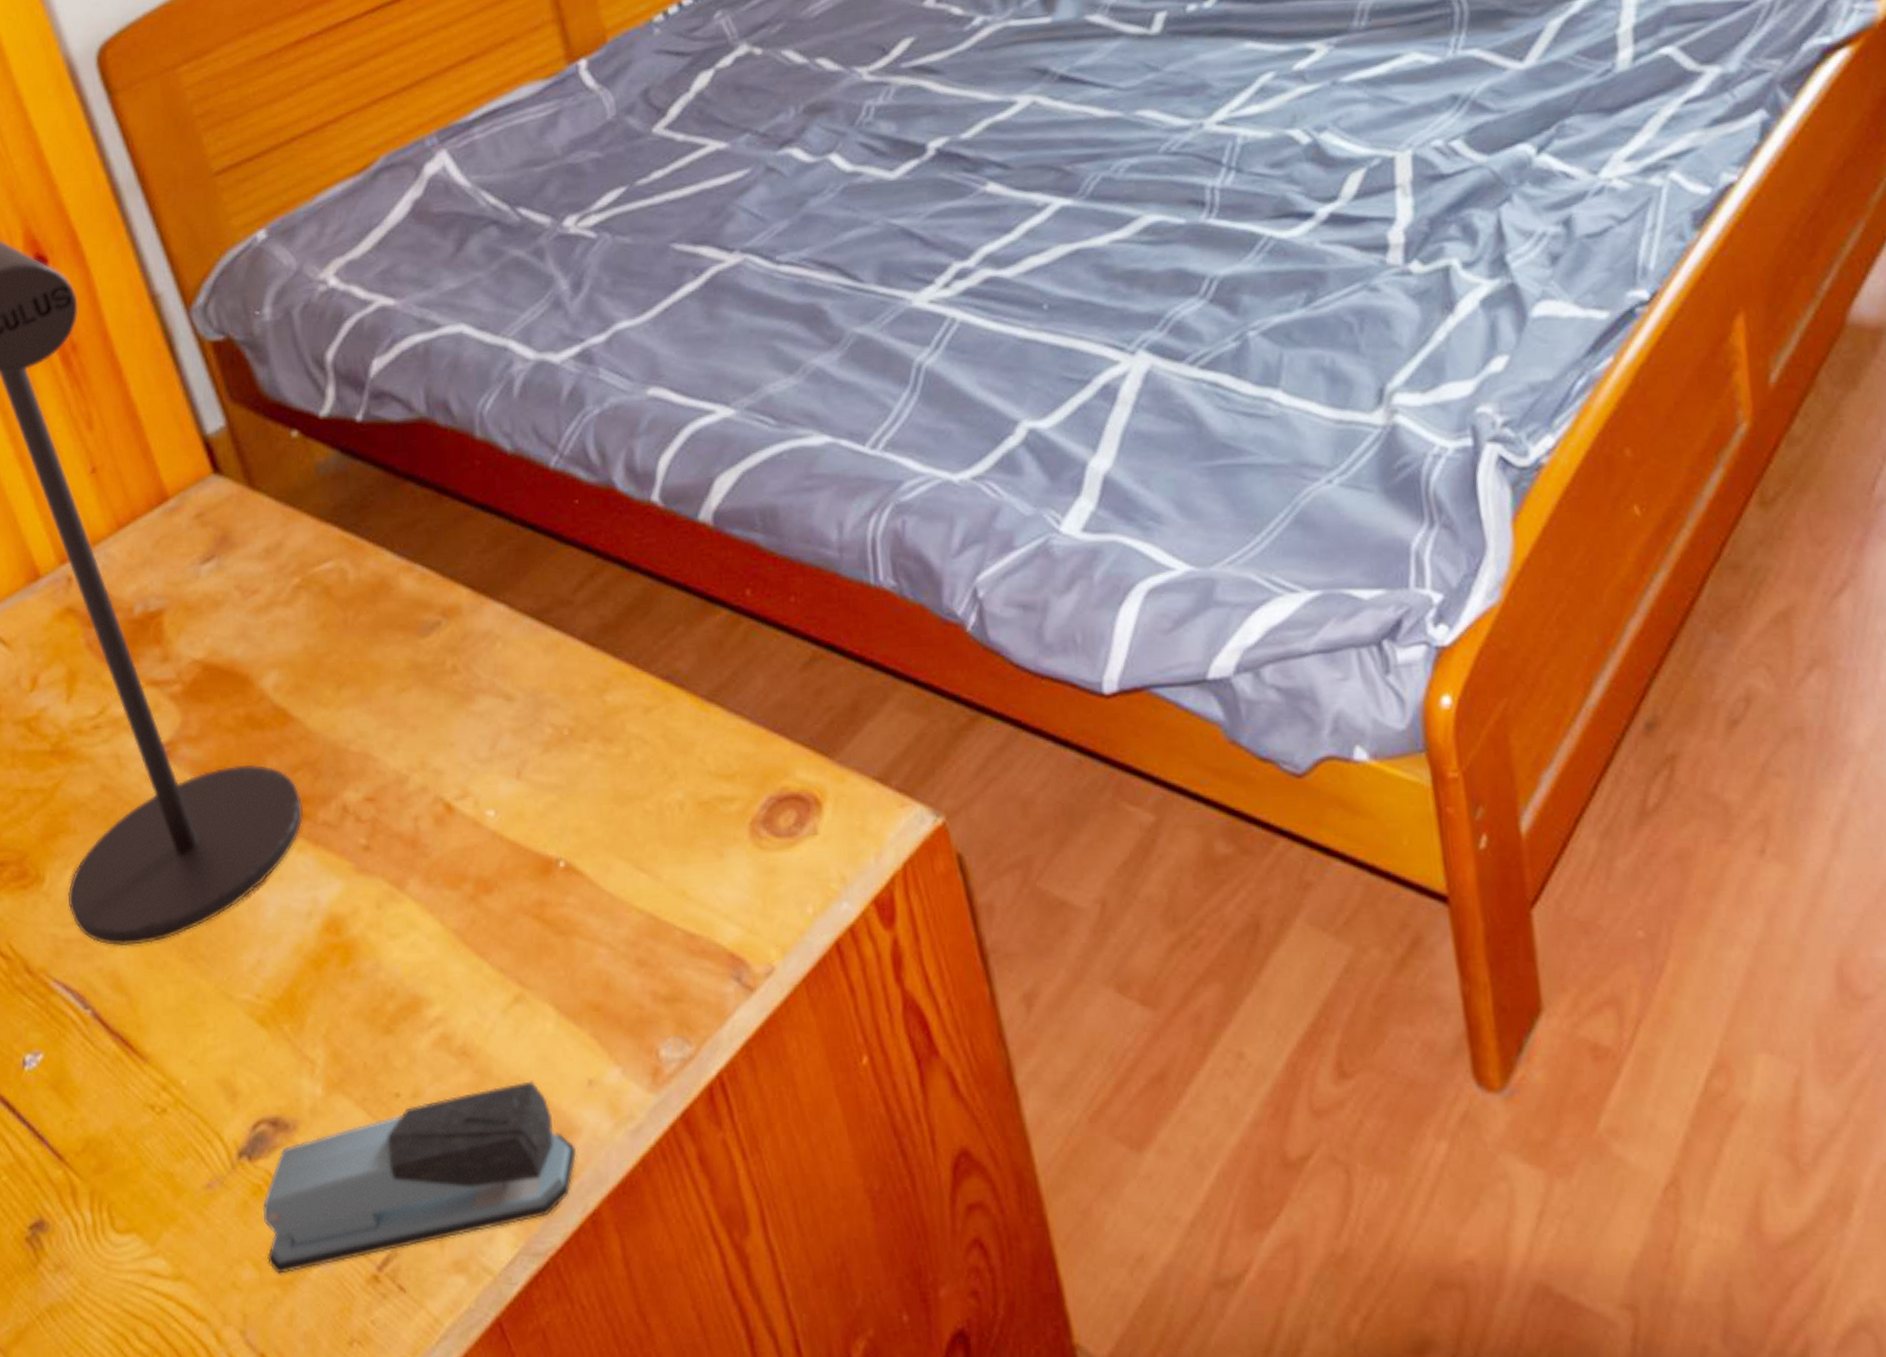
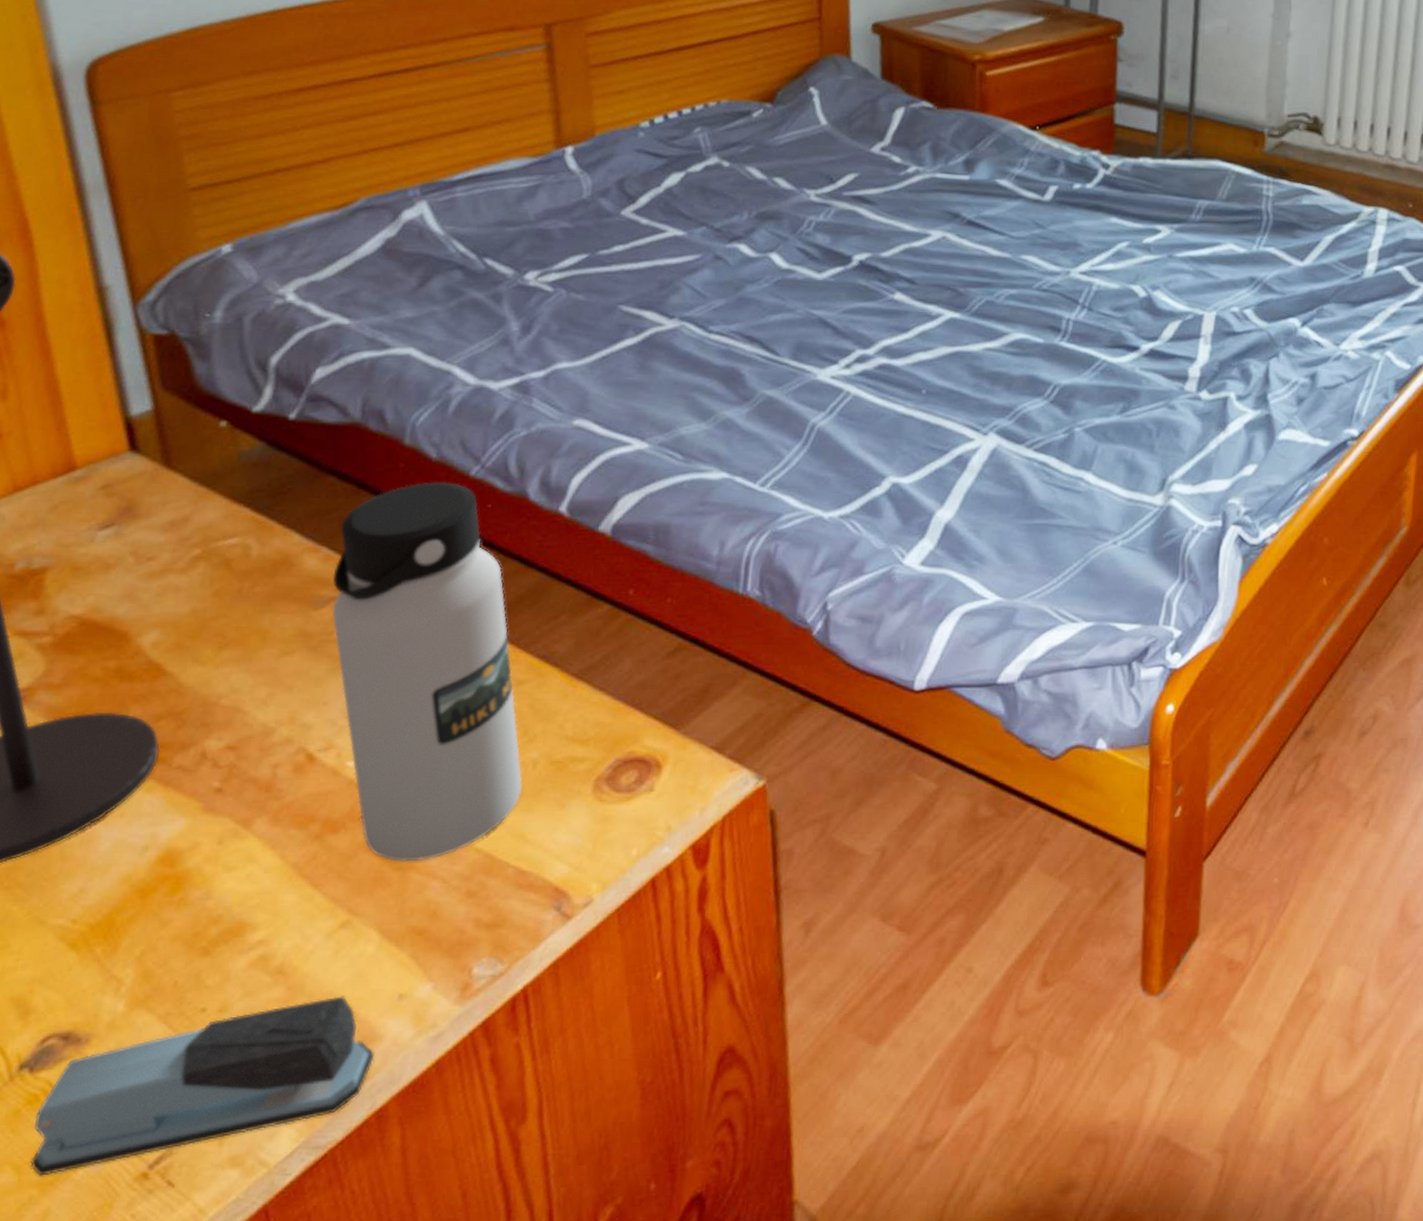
water bottle: none [430,477,674,925] -> present [331,482,523,862]

